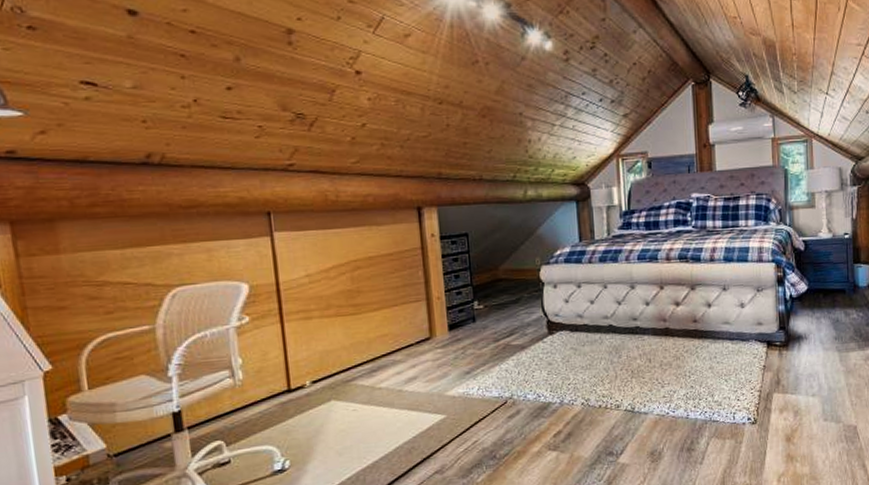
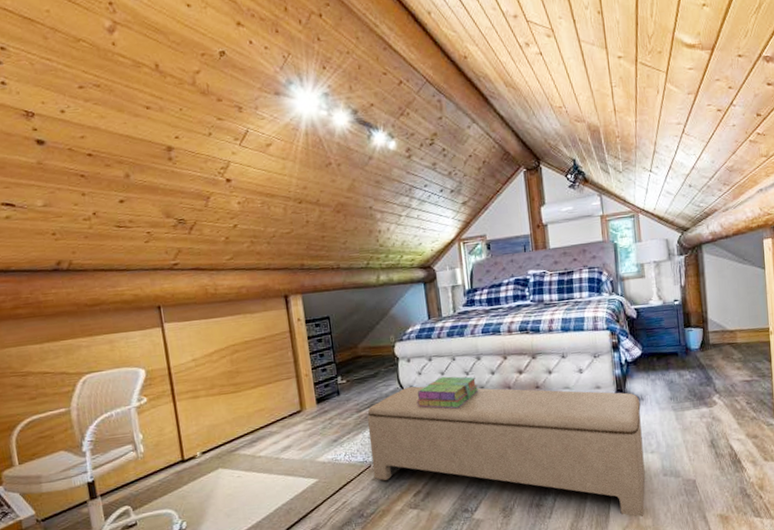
bench: none [505,315,805,464] -> present [367,386,645,517]
stack of books: none [562,305,631,342] -> present [416,376,479,409]

